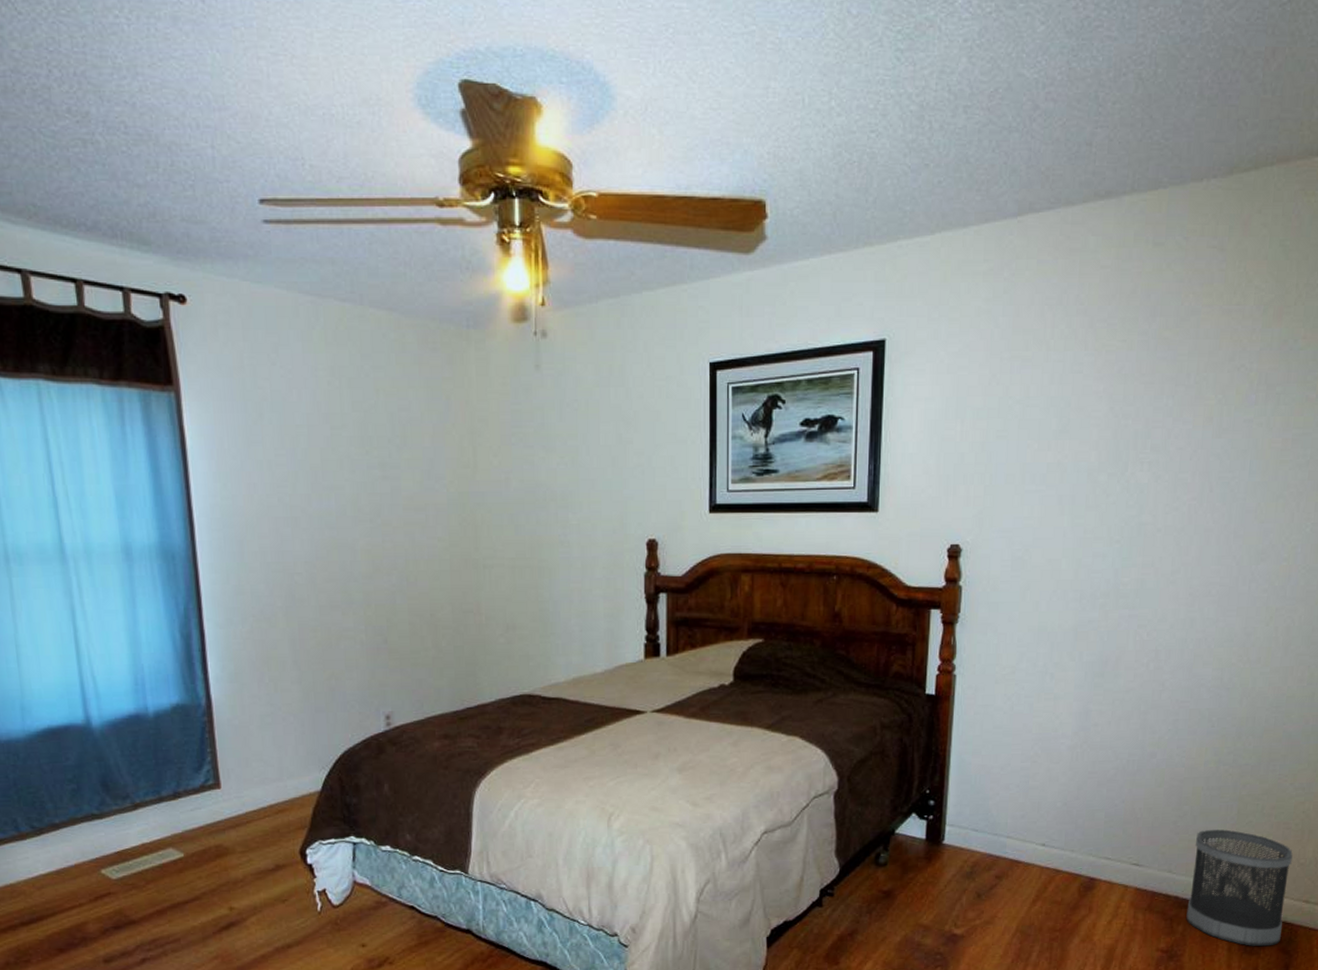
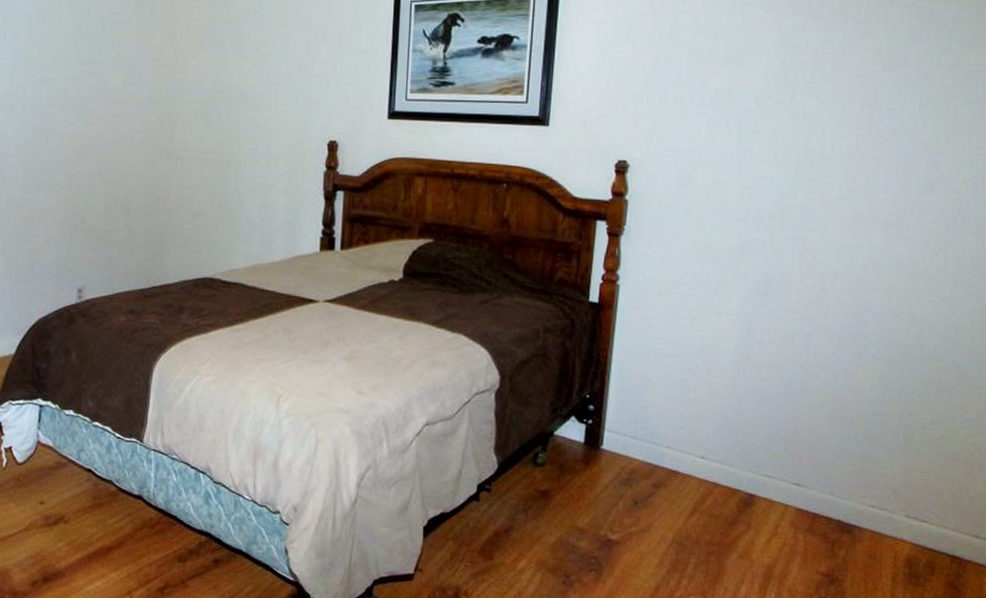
wastebasket: present [1186,829,1293,947] -> none [848,455,962,579]

